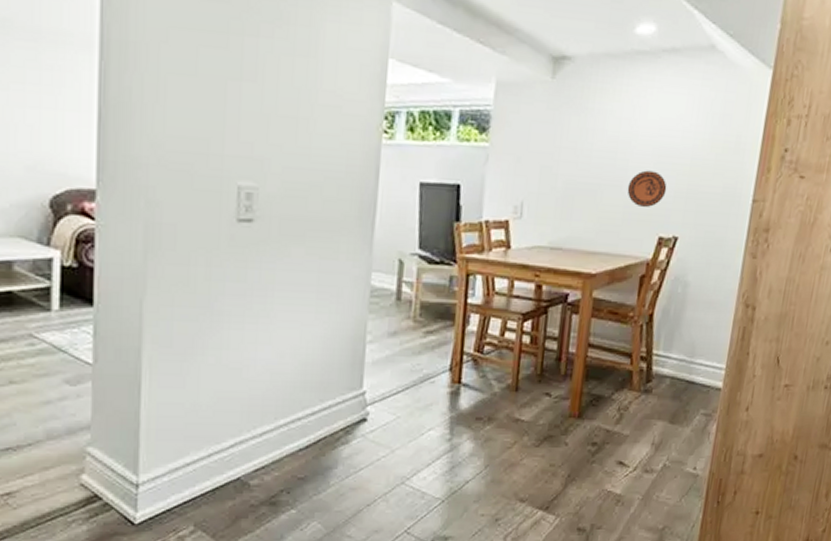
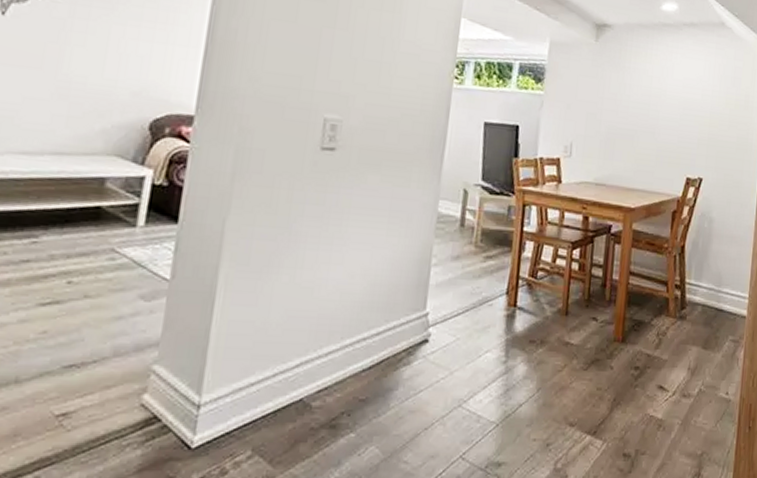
decorative plate: present [627,170,667,208] -> none [659,120,692,152]

